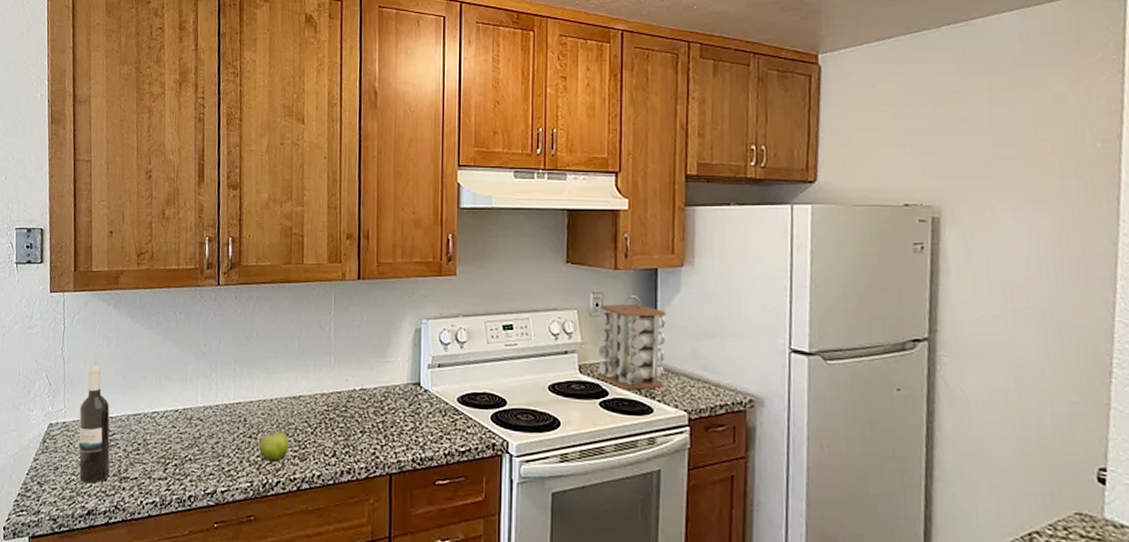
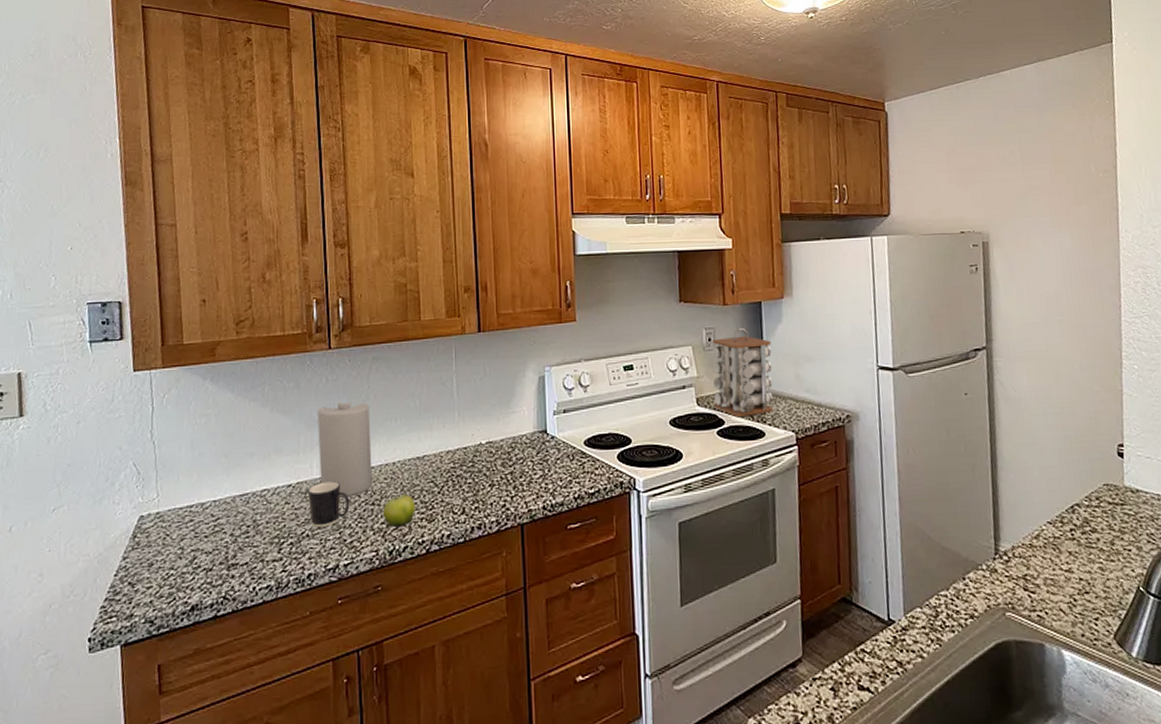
wine bottle: present [78,363,110,484] -> none [175,444,216,577]
mug: none [192,410,230,454] -> present [308,481,350,527]
paper towel holder: none [203,337,252,427] -> present [318,402,372,498]

